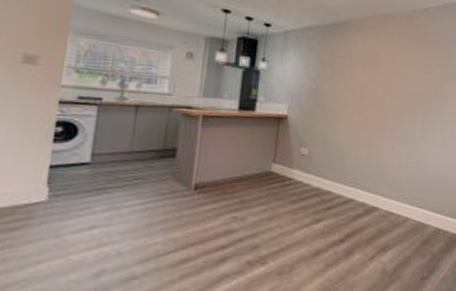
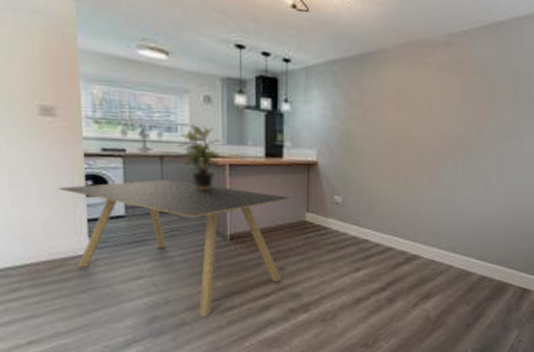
dining table: none [24,127,260,271] -> present [58,179,291,318]
potted plant: none [155,77,197,140] -> present [178,125,220,191]

